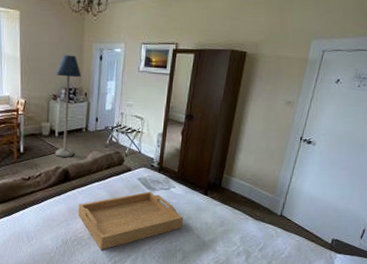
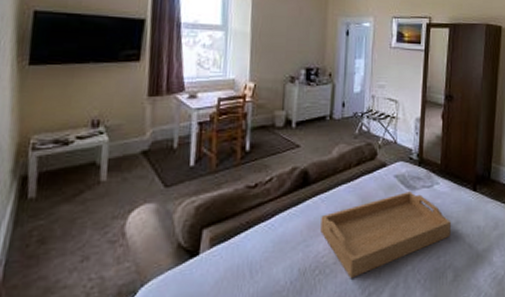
floor lamp: present [55,54,82,158] -> none [291,29,325,155]

